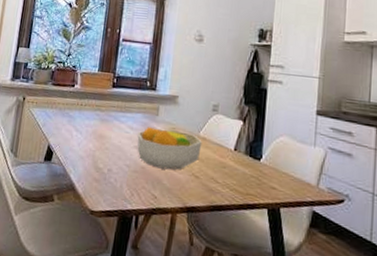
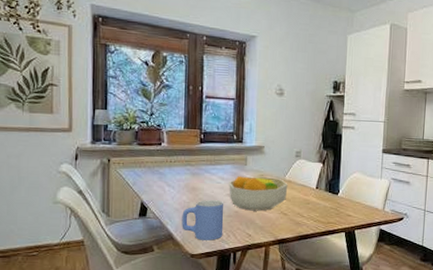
mug: none [84,150,130,198] -> present [182,200,224,240]

